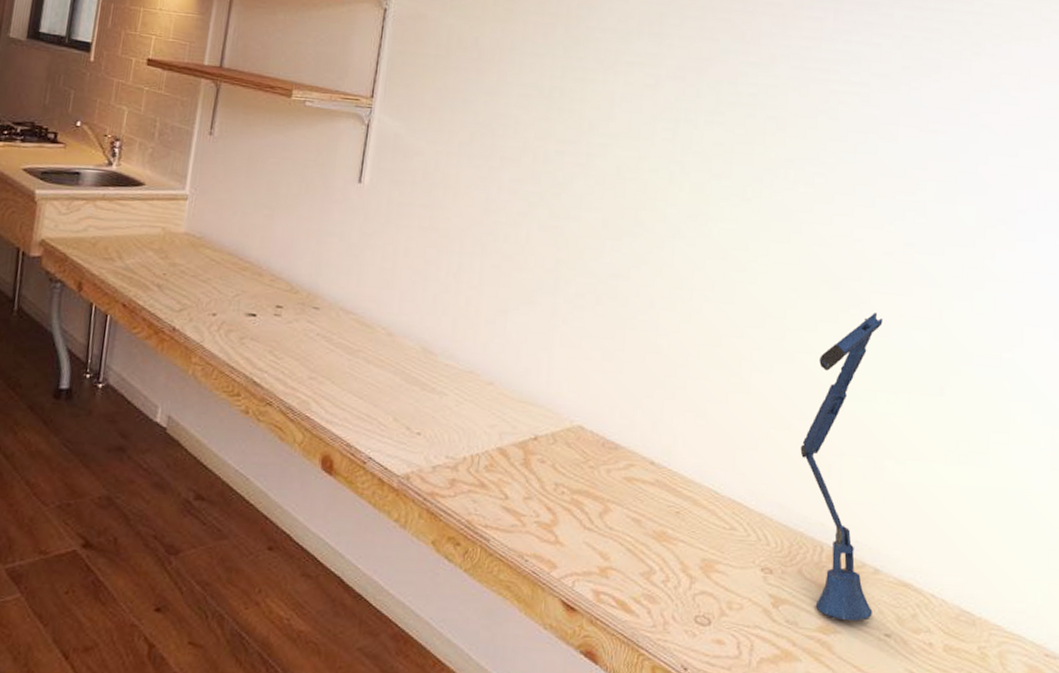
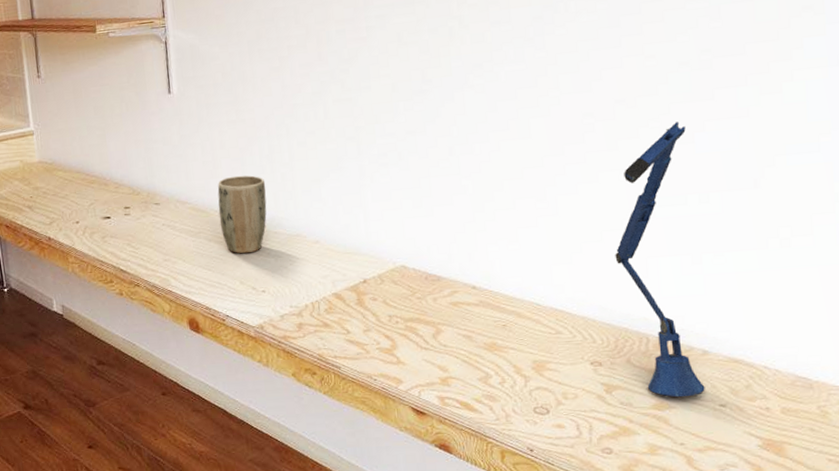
plant pot: none [384,290,447,385] -> present [217,175,267,254]

